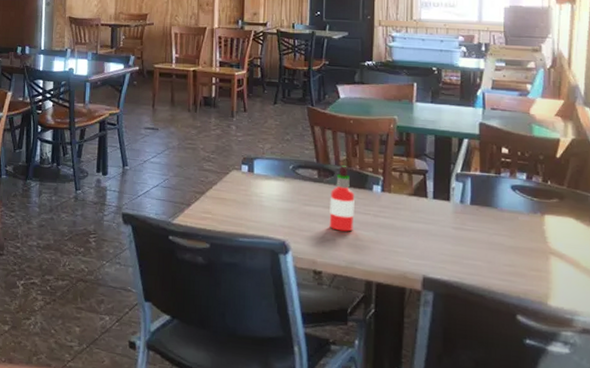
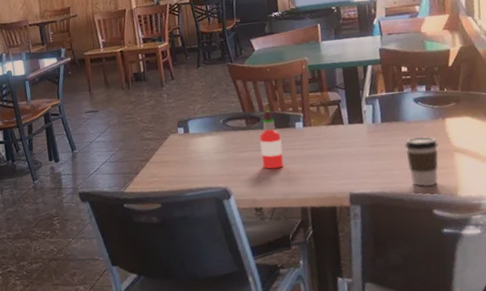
coffee cup: none [494,228,533,287] -> present [404,136,438,187]

